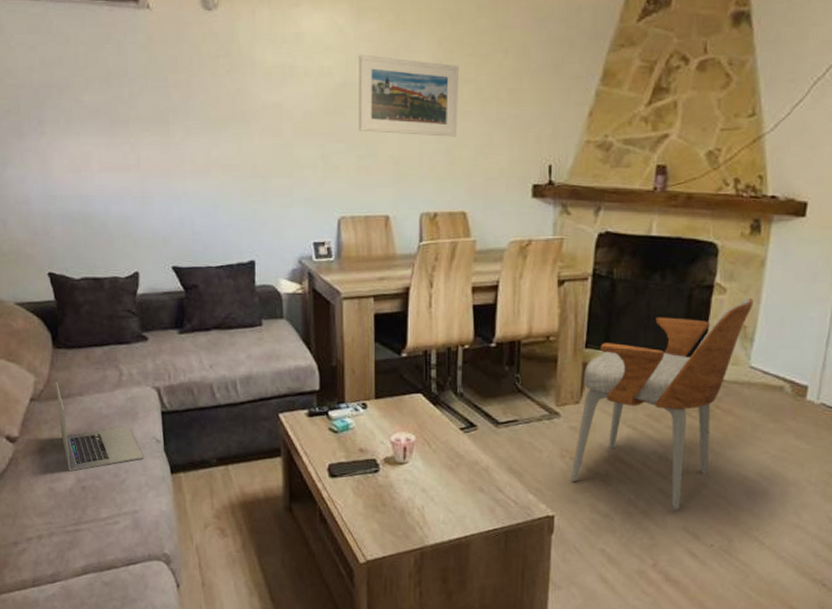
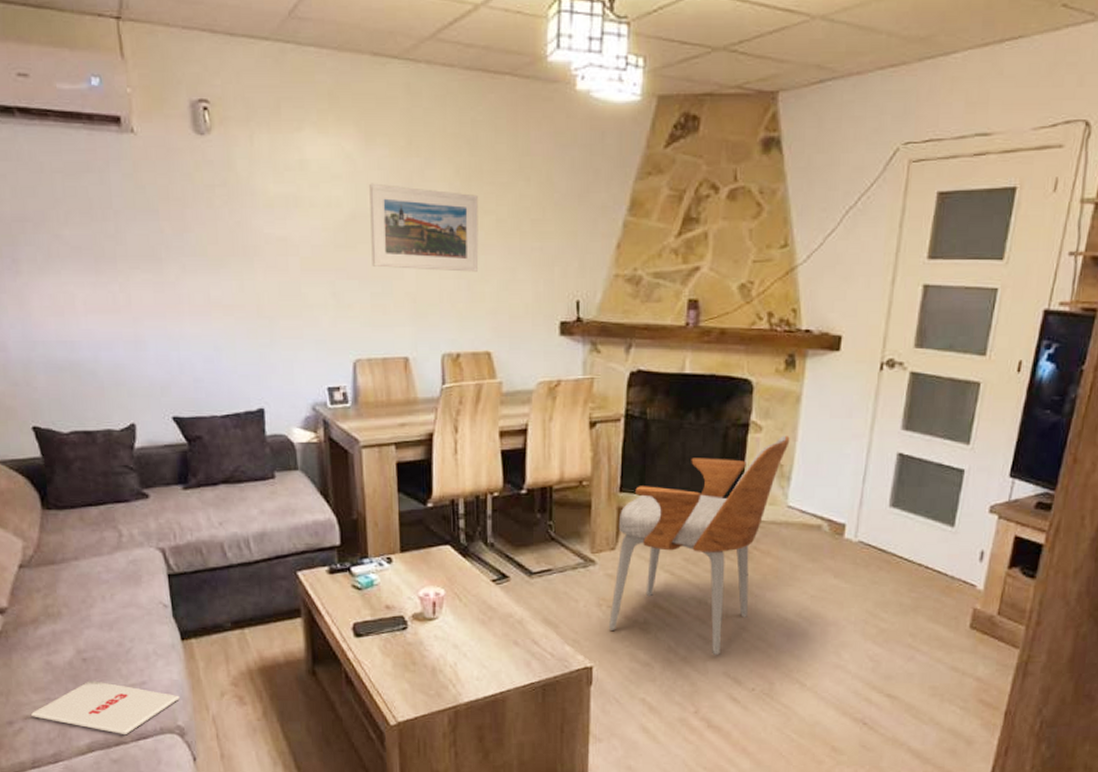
magazine: none [34,507,167,560] -> present [31,680,180,735]
laptop: present [56,382,144,471] -> none [47,546,150,642]

